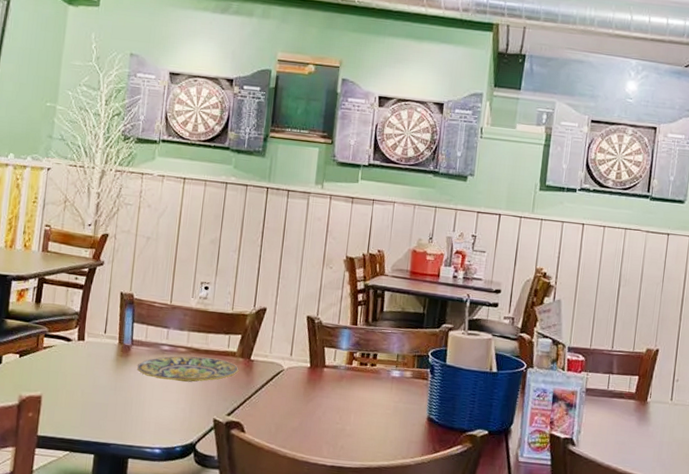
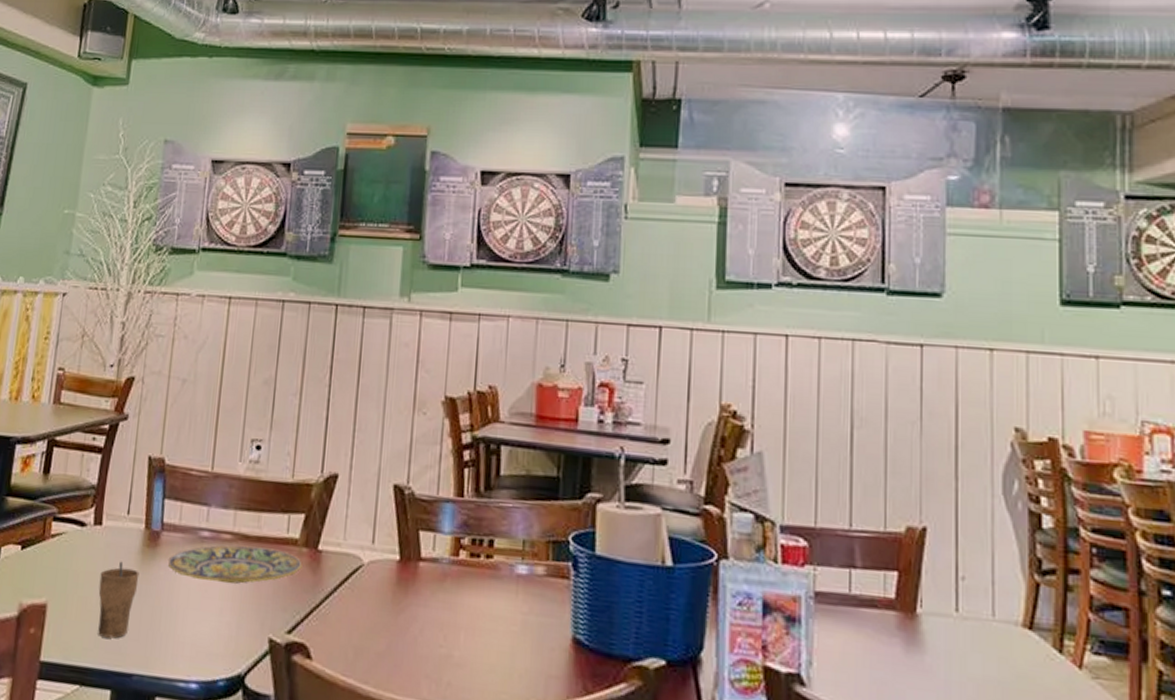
cup: none [82,366,115,420] -> present [98,561,139,639]

